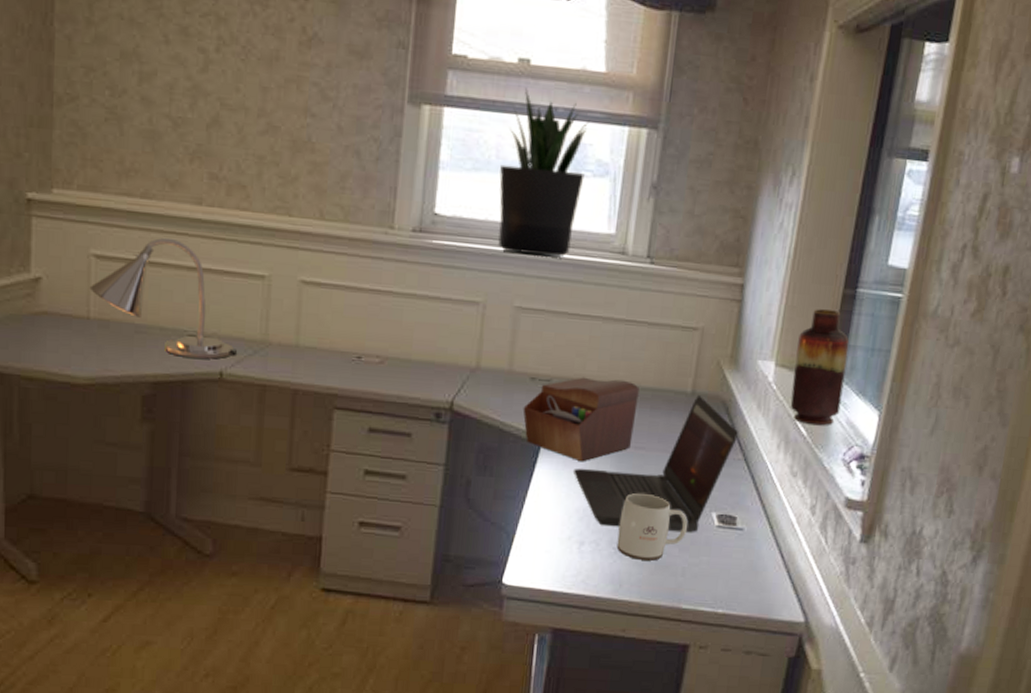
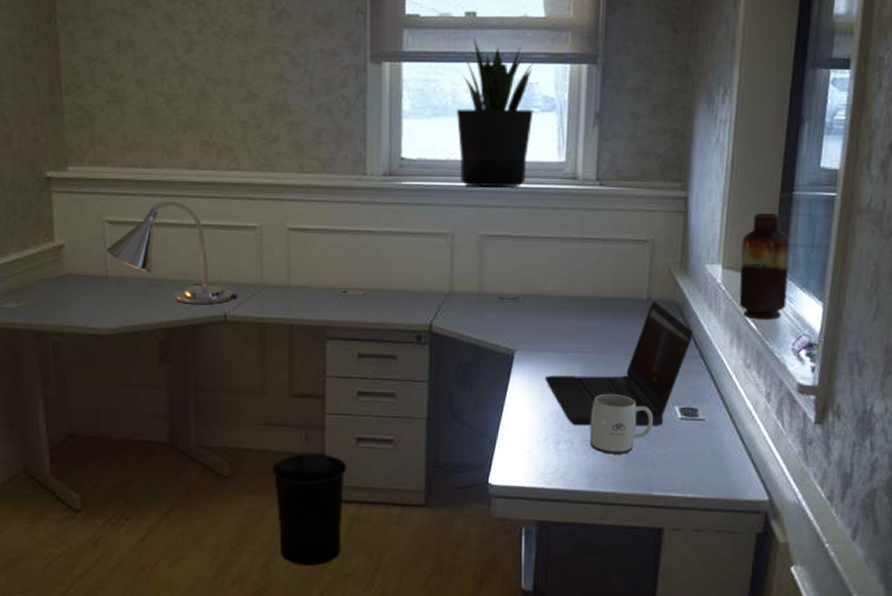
waste bin: none [260,534,346,661] -> present [271,452,347,565]
sewing box: present [523,377,640,462] -> none [494,293,599,370]

